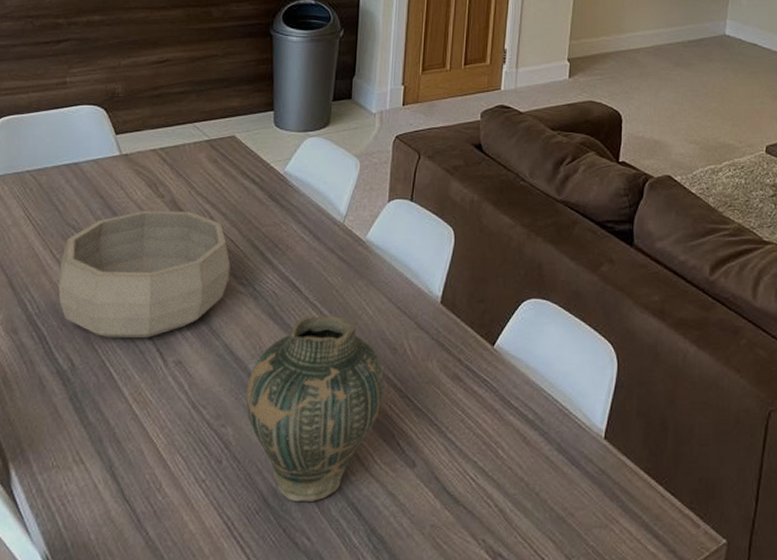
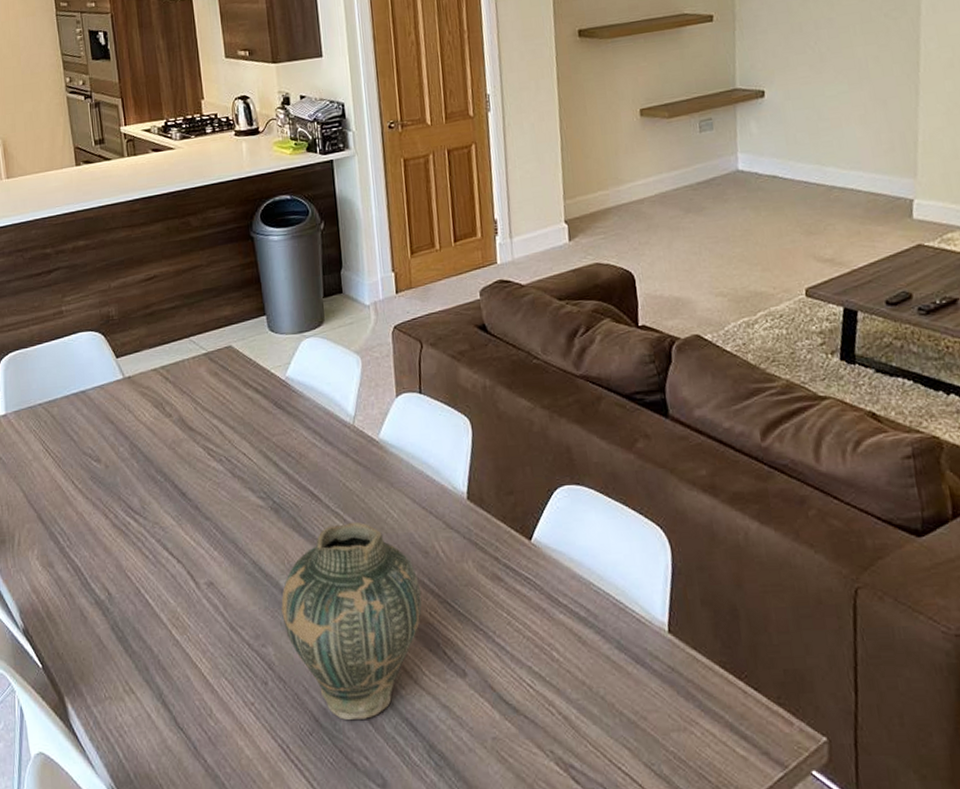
decorative bowl: present [58,210,231,339] -> none [83,427,248,565]

